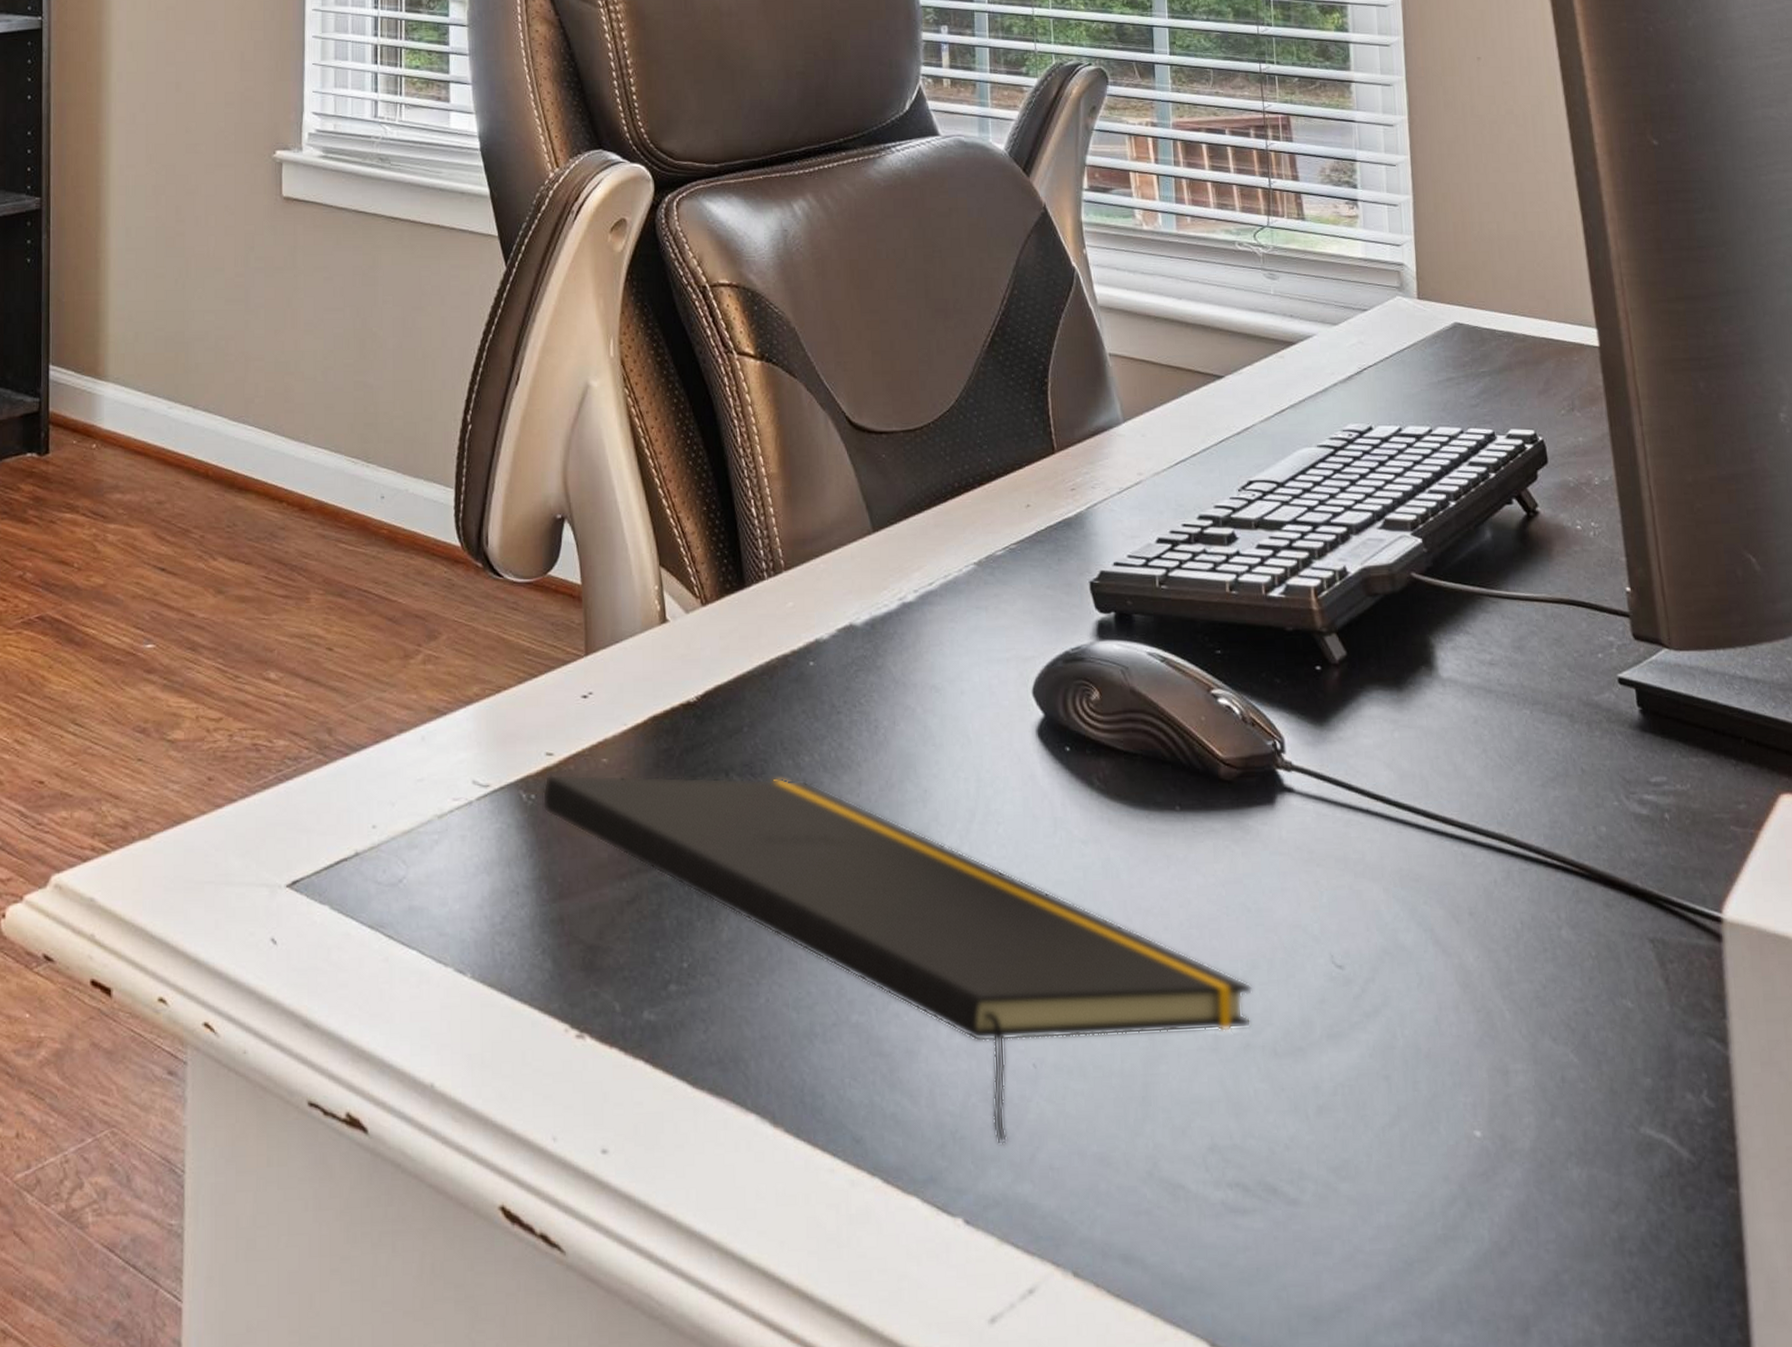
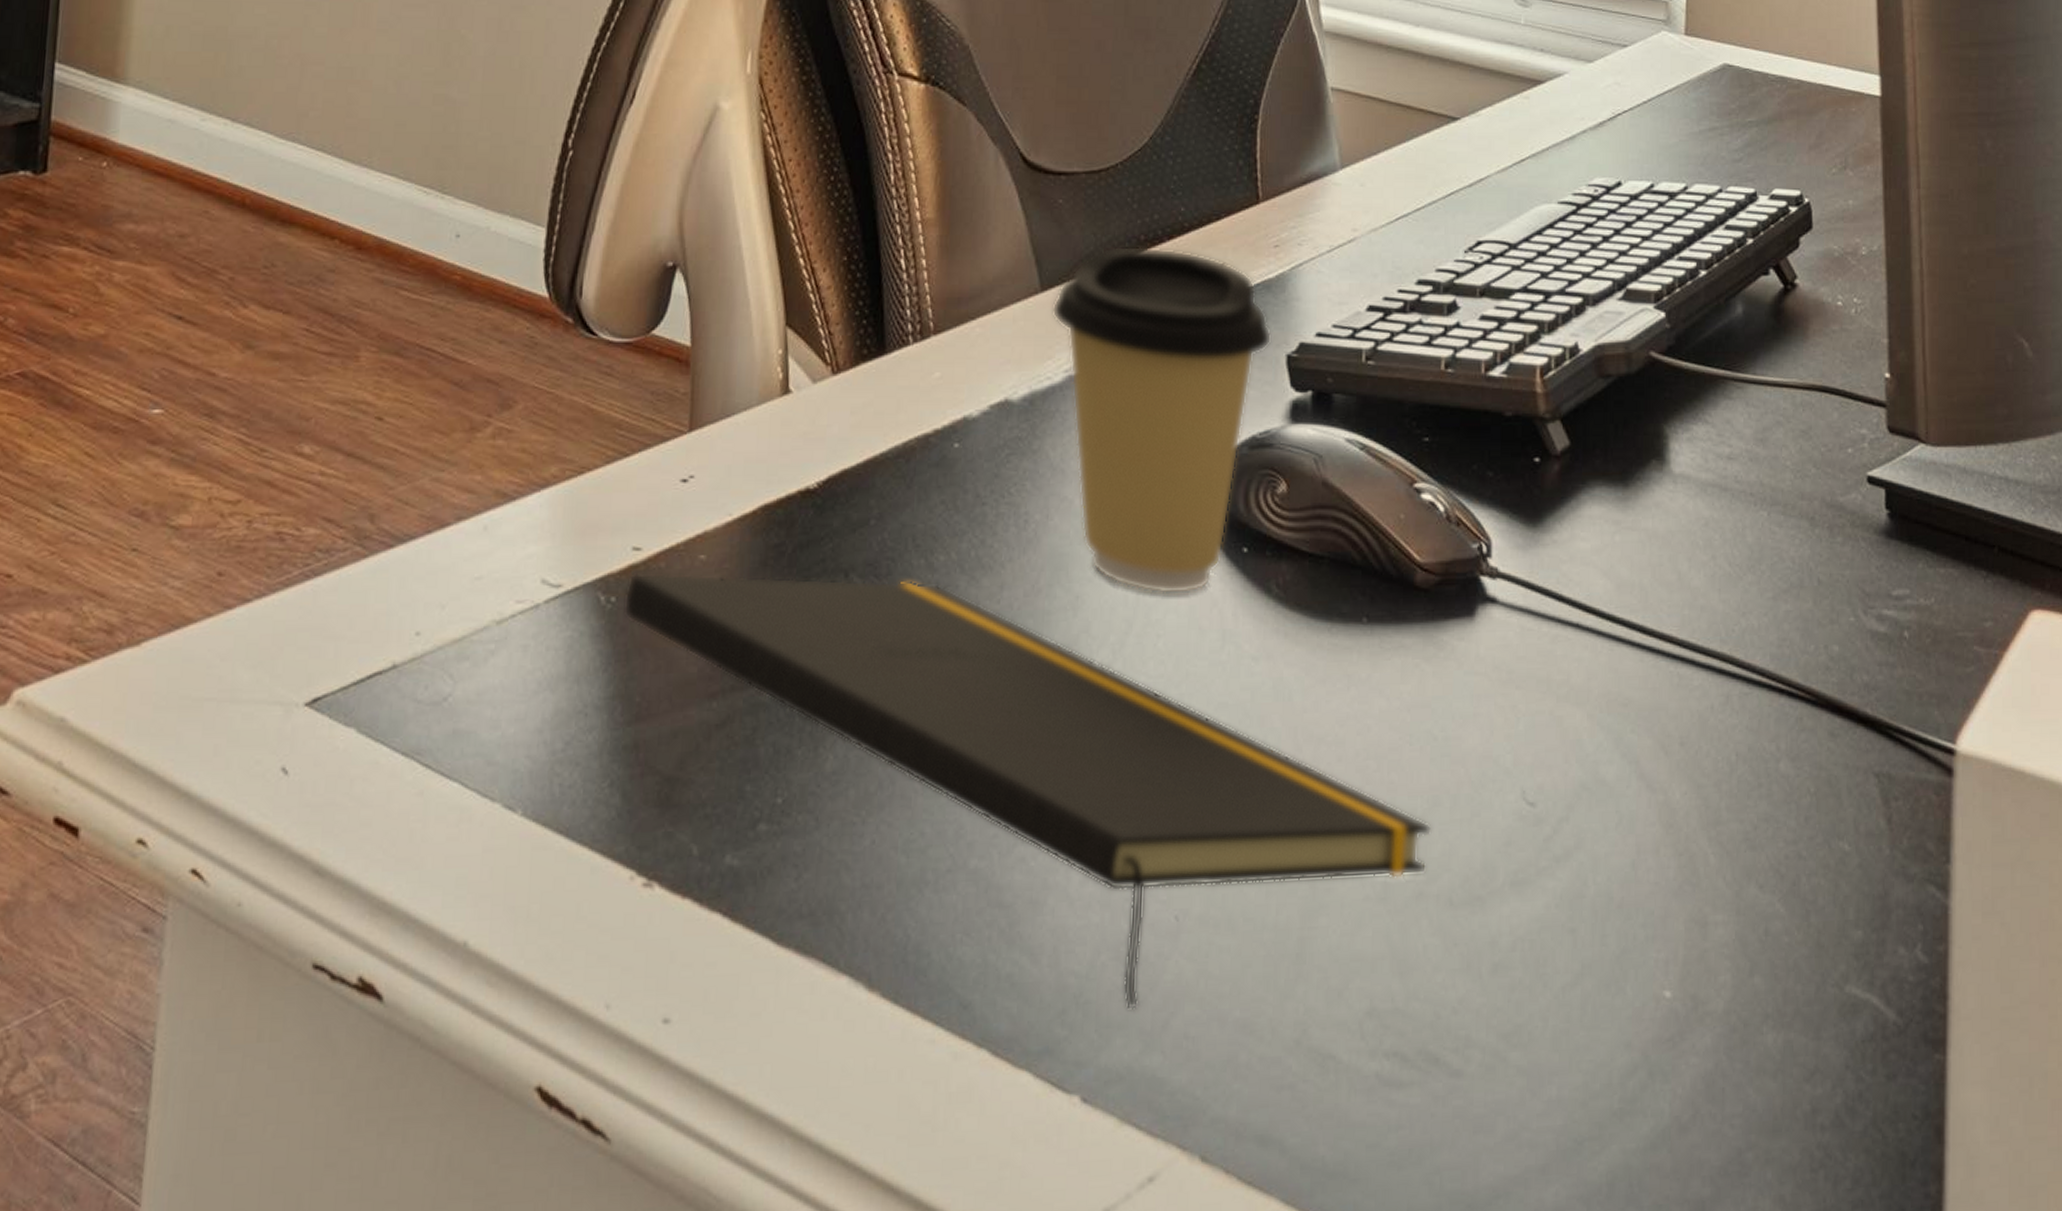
coffee cup: none [883,492,1076,788] -> present [1052,246,1272,595]

